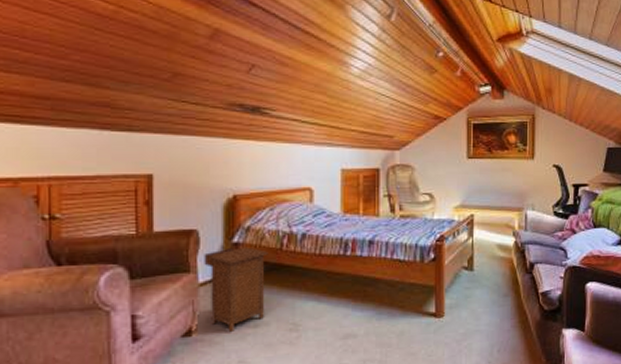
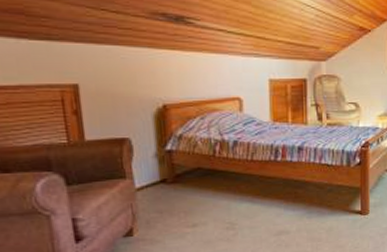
nightstand: present [204,246,268,333] -> none [138,154,202,232]

